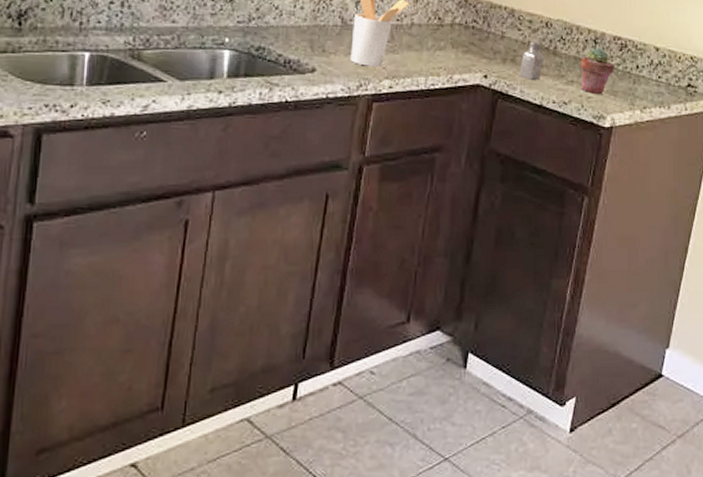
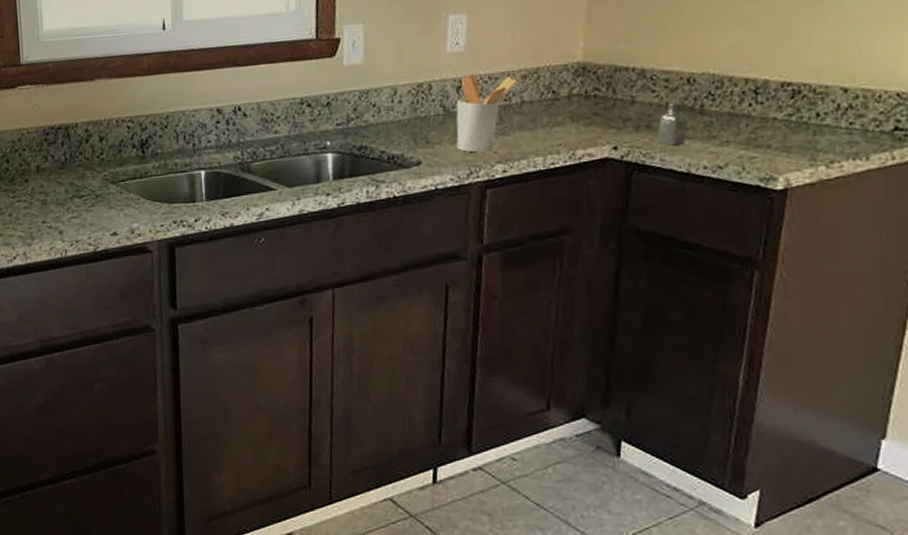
potted succulent: present [581,48,616,94] -> none [737,99,787,153]

